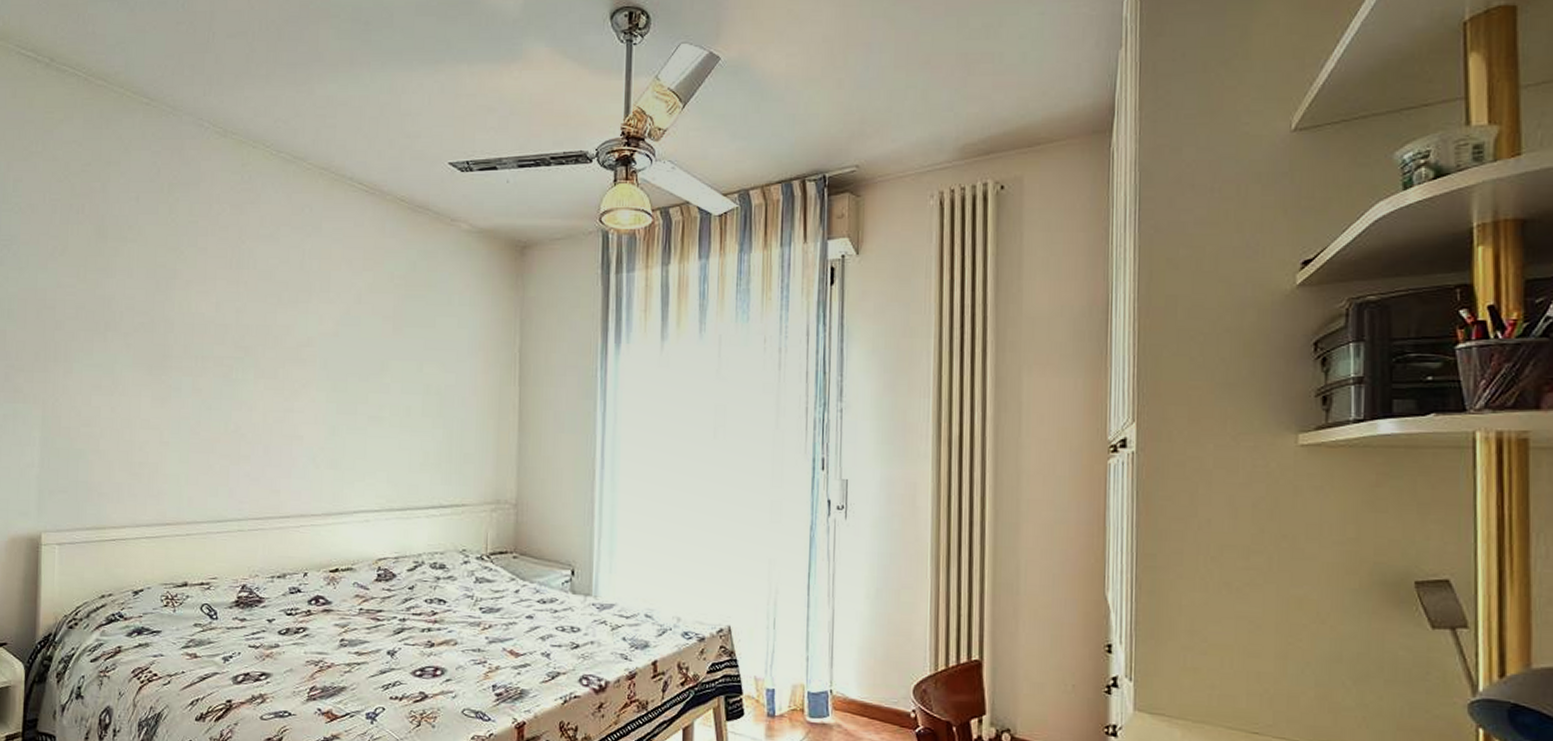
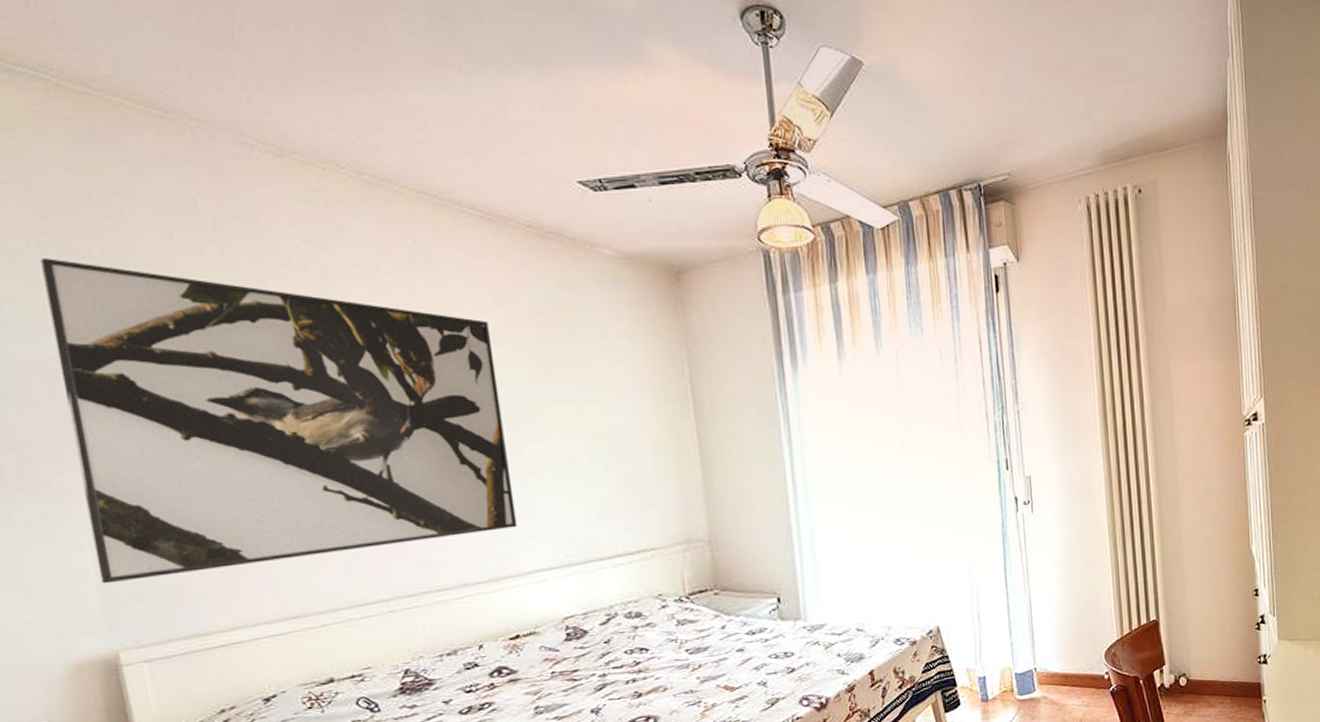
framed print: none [41,211,357,475] -> present [41,258,517,584]

